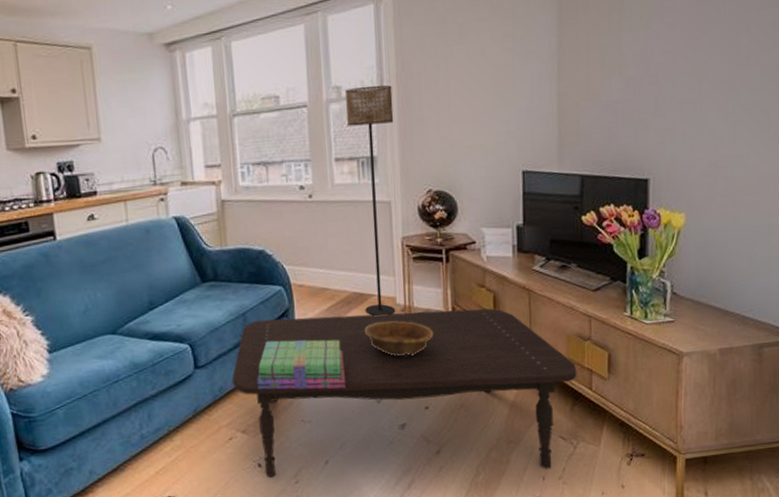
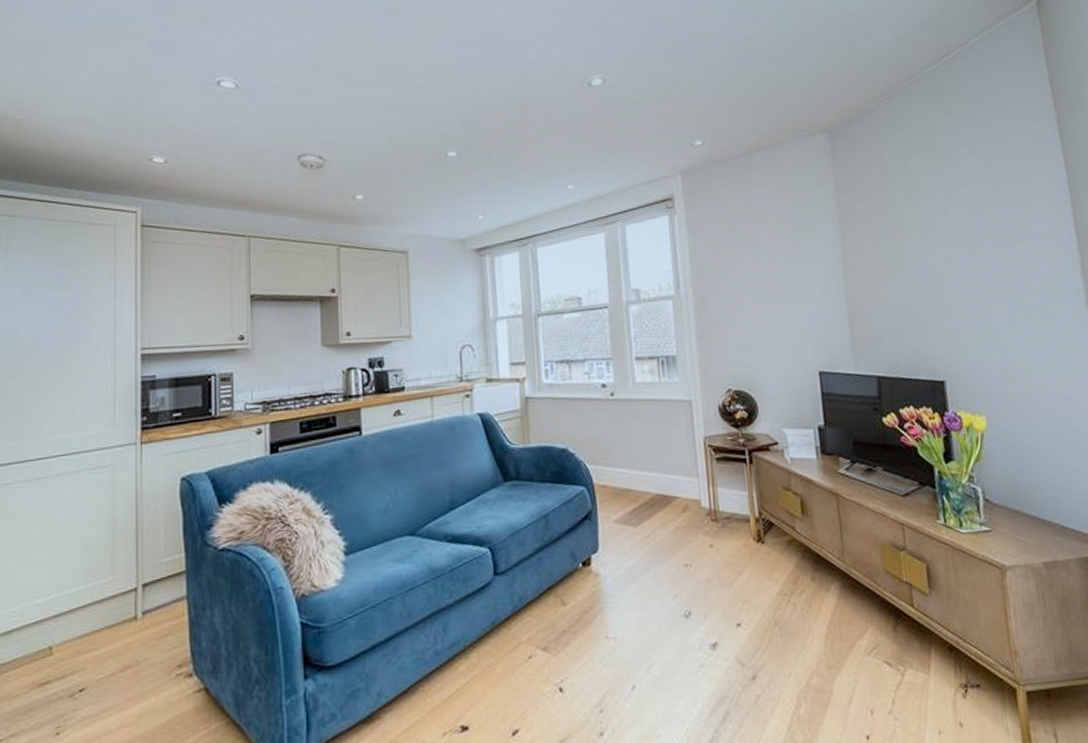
coffee table: present [231,308,577,478] -> none [532,513,896,705]
stack of books: present [257,339,346,390] -> none [558,545,652,602]
floor lamp: present [345,85,396,316] -> none [644,288,701,520]
decorative bowl: present [364,320,434,356] -> none [669,525,742,565]

